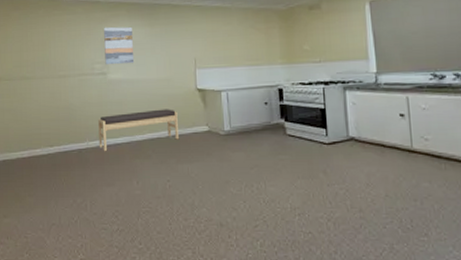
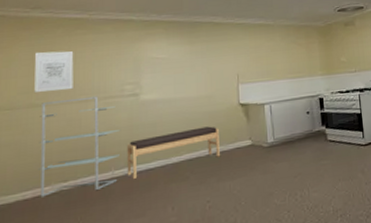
wall art: none [23,30,54,67] -> present [34,51,74,92]
shelving unit: none [30,72,93,158] -> present [38,96,121,197]
wall art: present [104,26,135,65] -> none [137,45,172,86]

